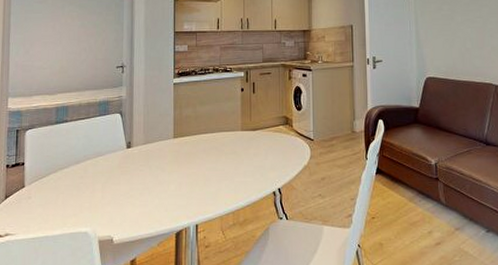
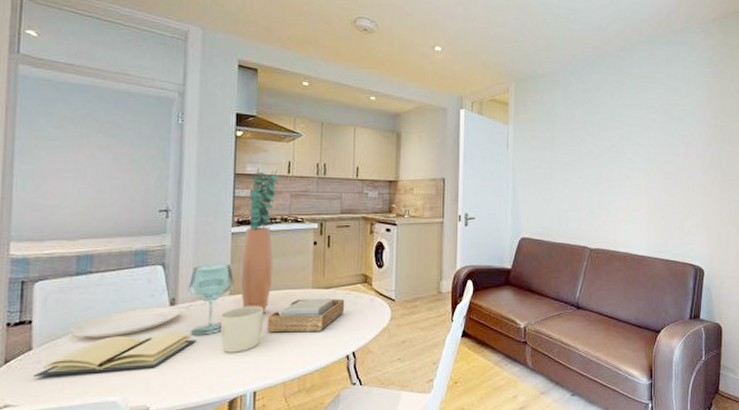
book: none [26,170,149,210] -> present [34,331,197,376]
plate: none [52,149,135,177] -> present [70,306,181,338]
wine glass: none [140,110,178,174] -> present [187,263,235,335]
mug: none [167,147,202,189] -> present [220,306,264,353]
vase: none [181,25,211,154] -> present [240,167,280,314]
napkin holder: none [205,139,270,171] -> present [266,299,345,333]

